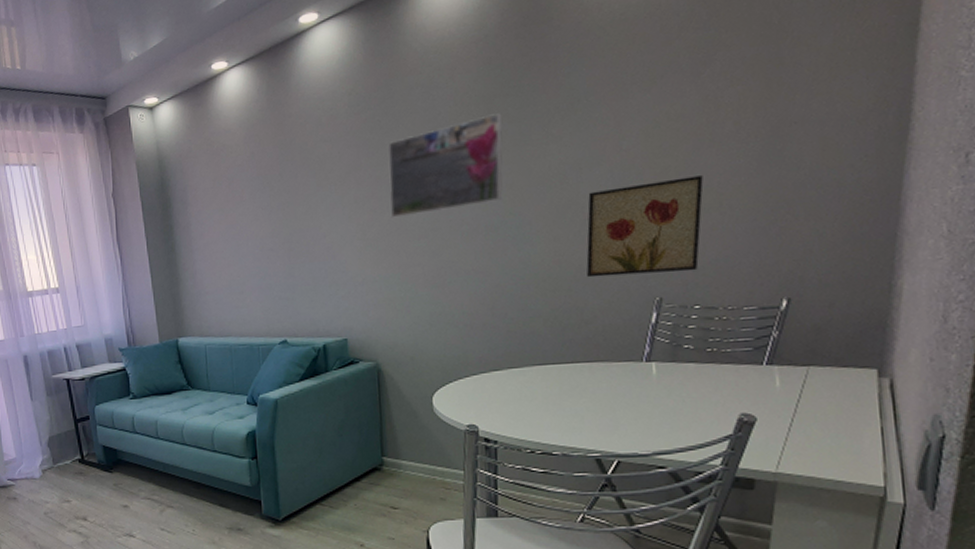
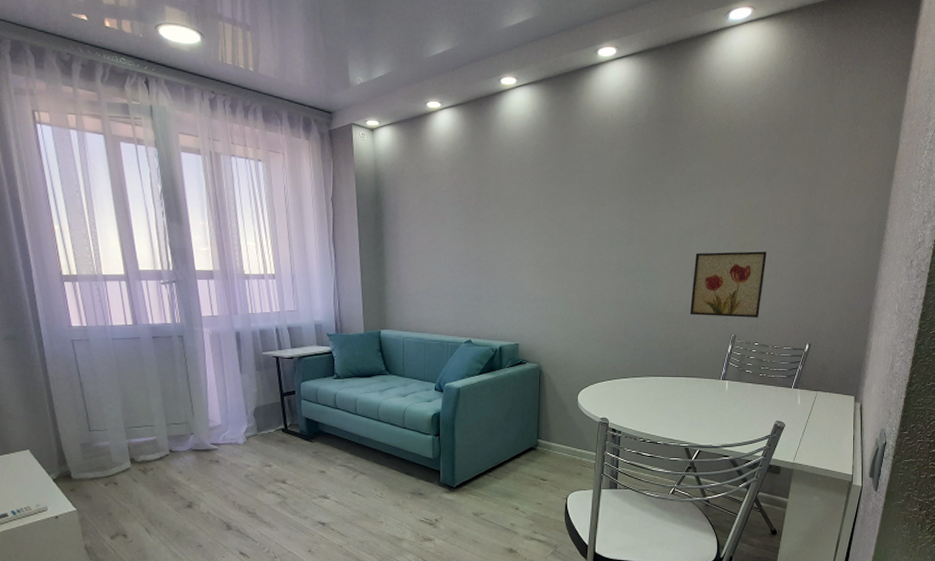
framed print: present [388,113,503,218] -> none [558,184,643,253]

